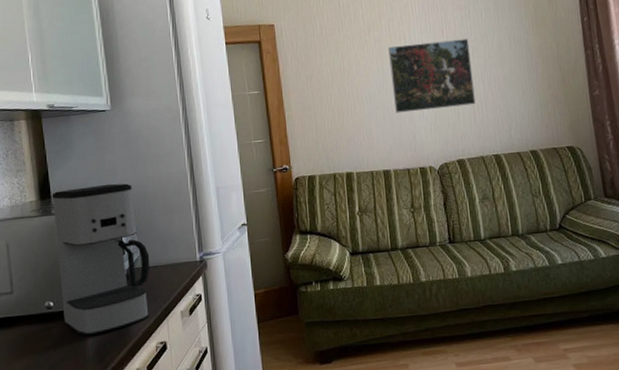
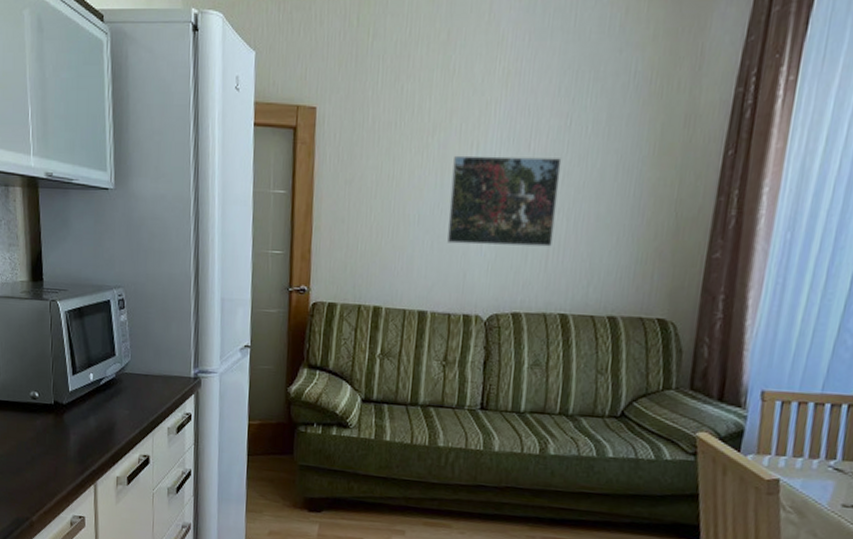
coffee maker: present [52,183,150,336] -> none [44,274,141,435]

